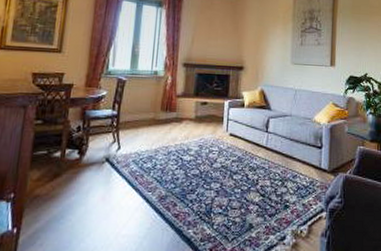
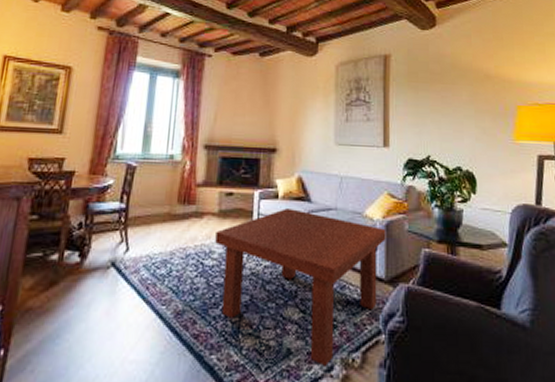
coffee table: none [192,115,330,237] -> present [215,208,386,366]

